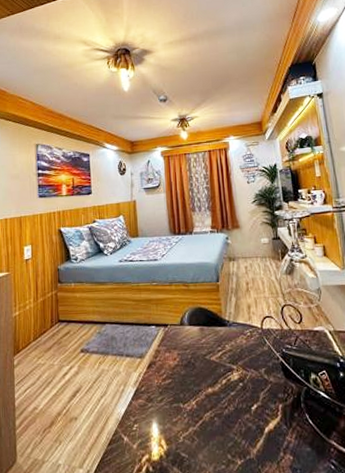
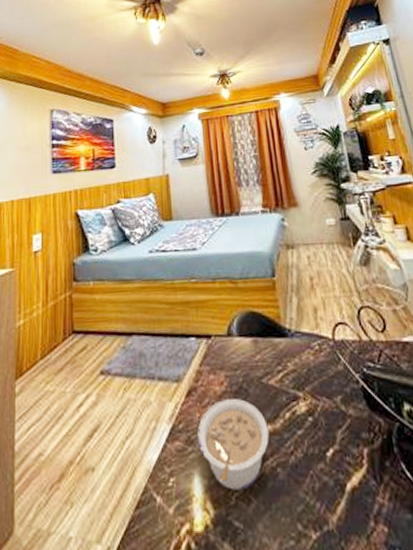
legume: none [156,370,210,433] -> present [197,399,270,491]

